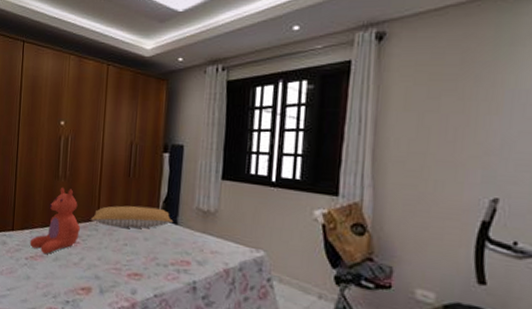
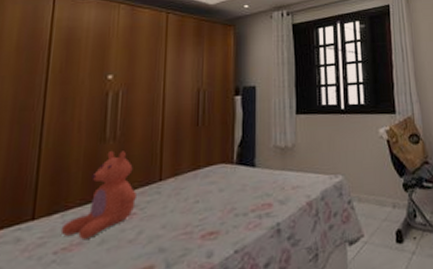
pillow: present [90,205,174,229] -> none [150,153,251,185]

